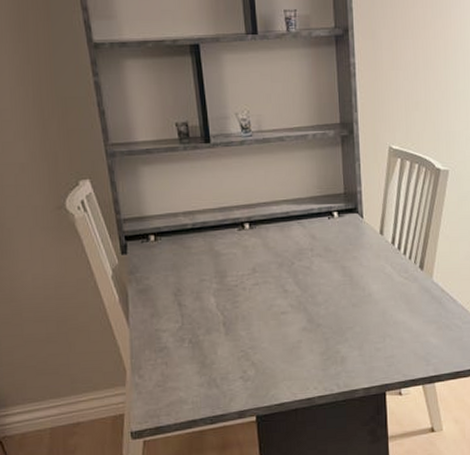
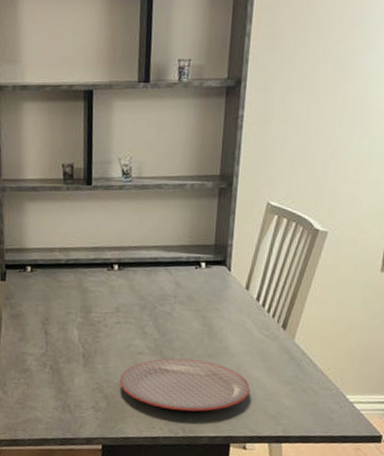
plate: none [265,312,398,367] -> present [119,358,251,412]

